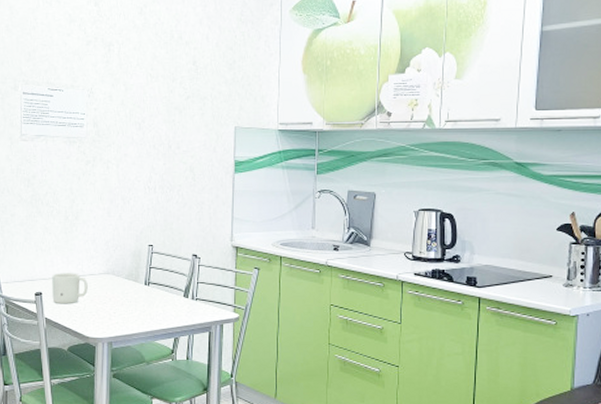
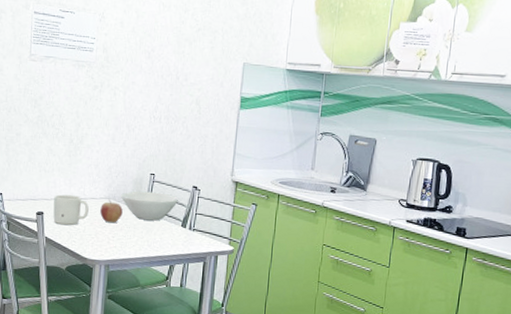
fruit: none [100,274,123,299] -> present [100,199,123,223]
bowl: none [119,263,180,293] -> present [120,191,179,221]

